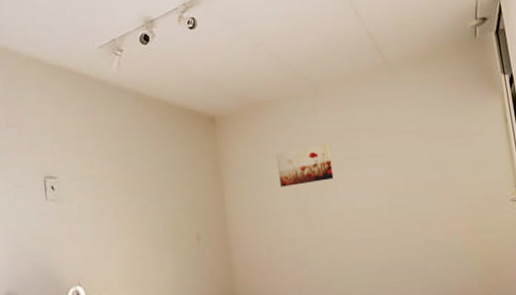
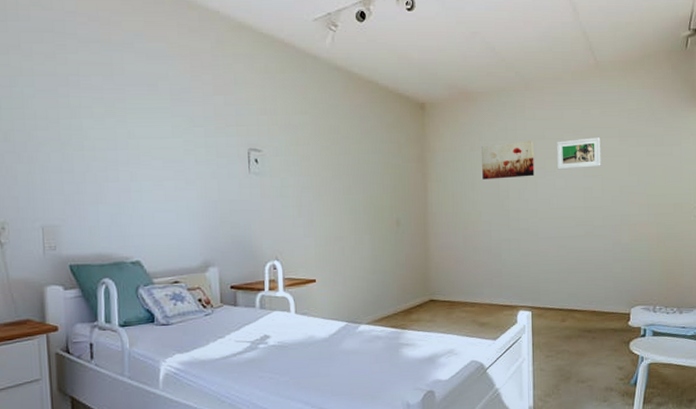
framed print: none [353,134,402,171] -> present [557,137,601,170]

